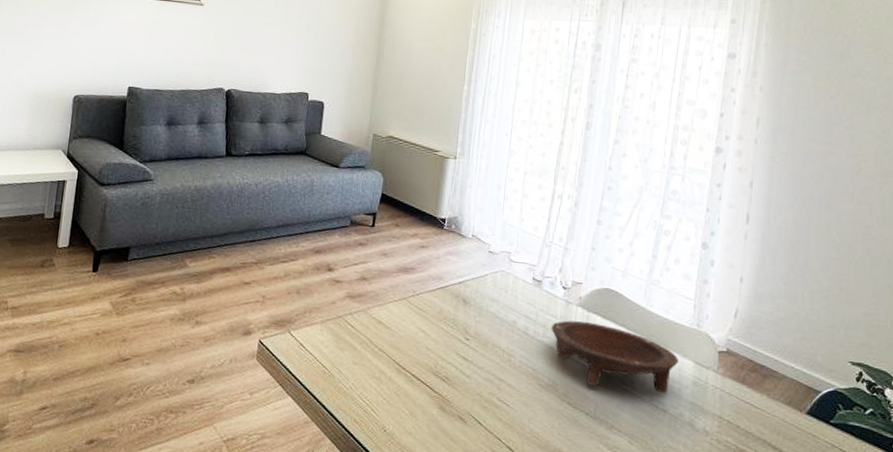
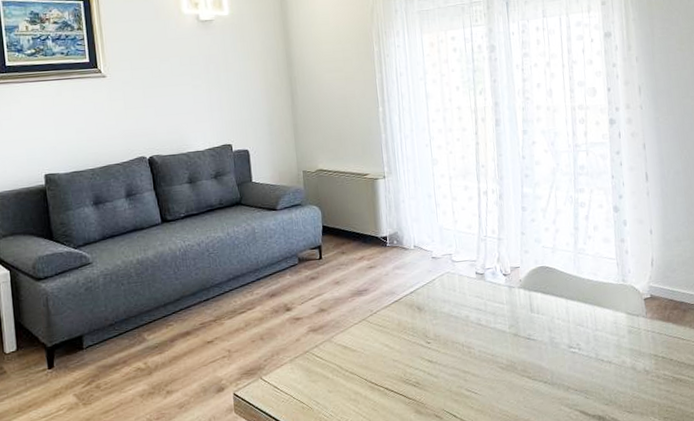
bowl: present [551,320,678,394] -> none [500,299,613,356]

